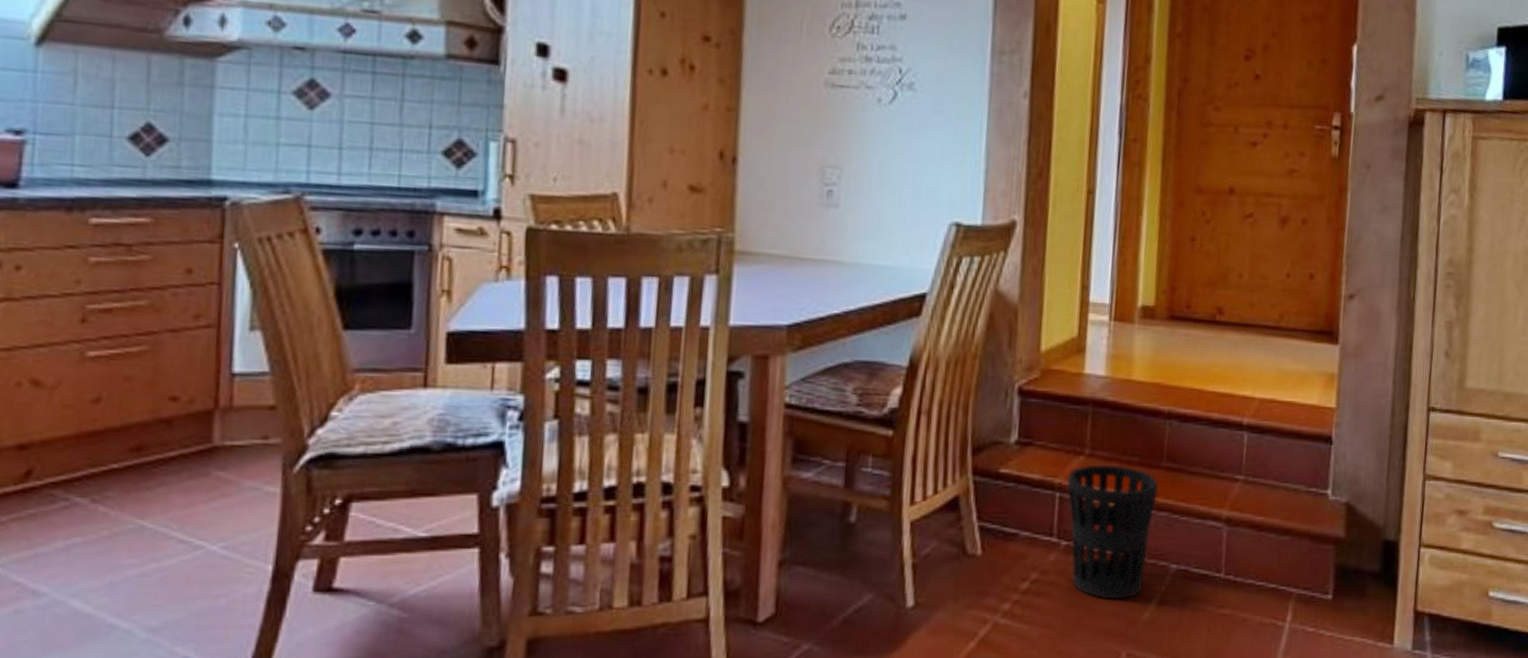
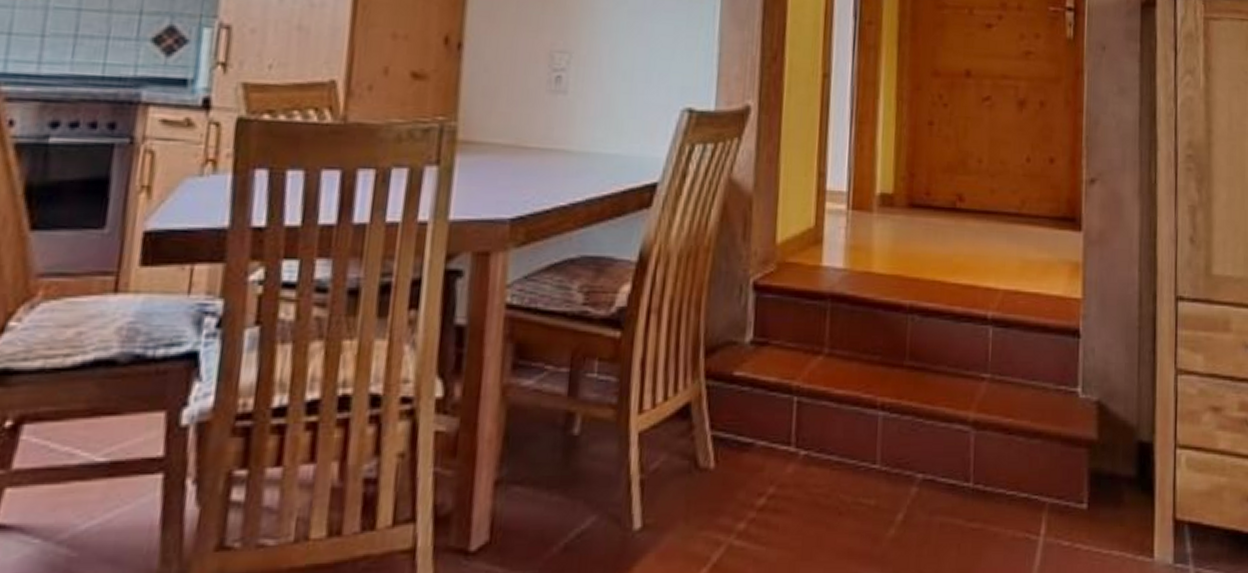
wastebasket: present [1067,464,1159,600] -> none [805,364,902,515]

